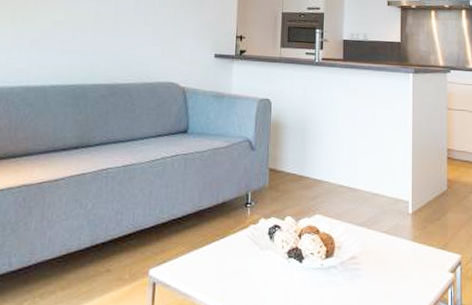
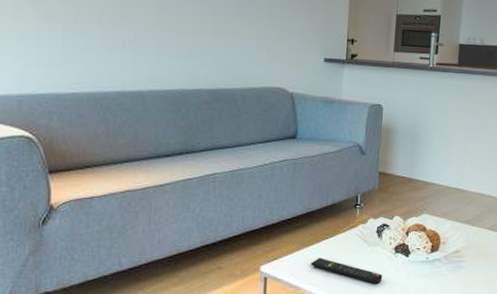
remote control: none [201,262,276,293] -> present [311,258,383,284]

